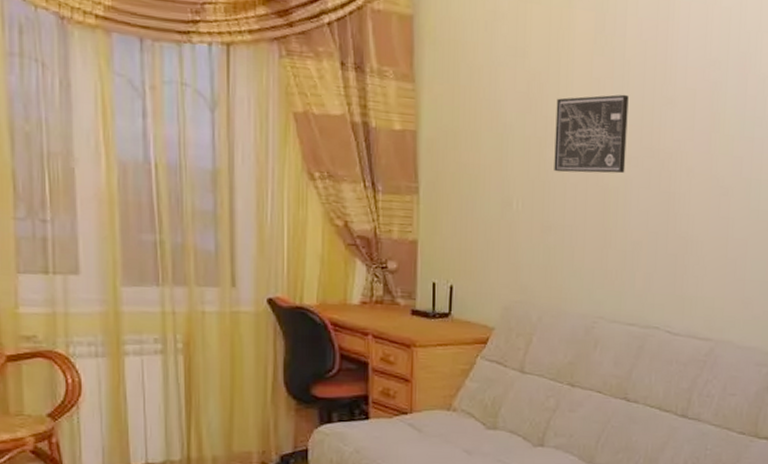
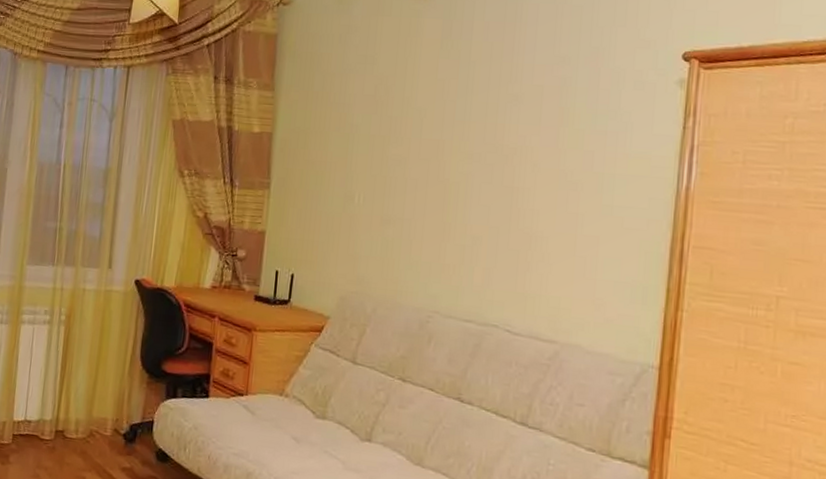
wall art: present [554,94,629,174] -> none [396,93,473,169]

